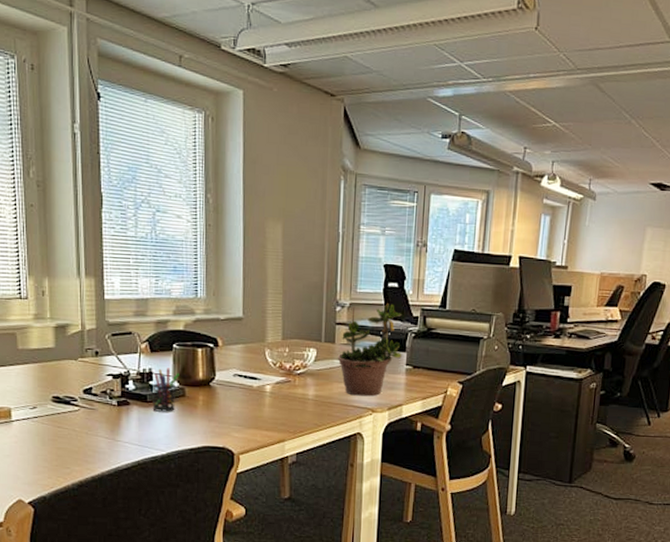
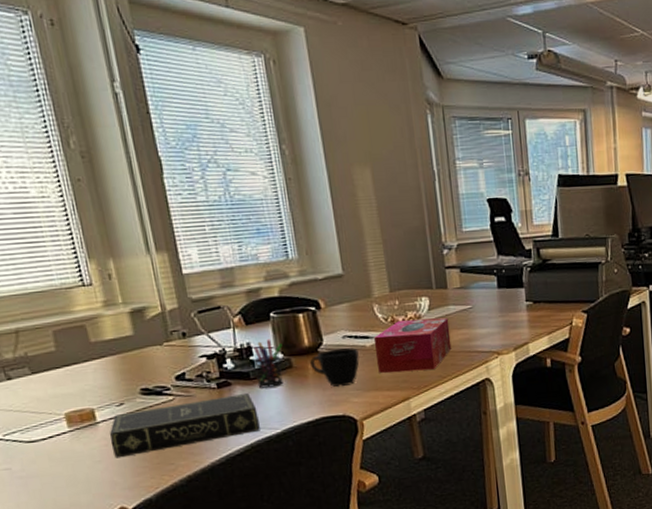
book: none [20,414,148,456] -> present [109,394,260,459]
cup: none [201,385,245,420] -> present [310,348,360,387]
tissue box: none [260,367,332,417] -> present [373,317,452,373]
potted plant: present [337,302,403,397] -> none [452,239,520,341]

